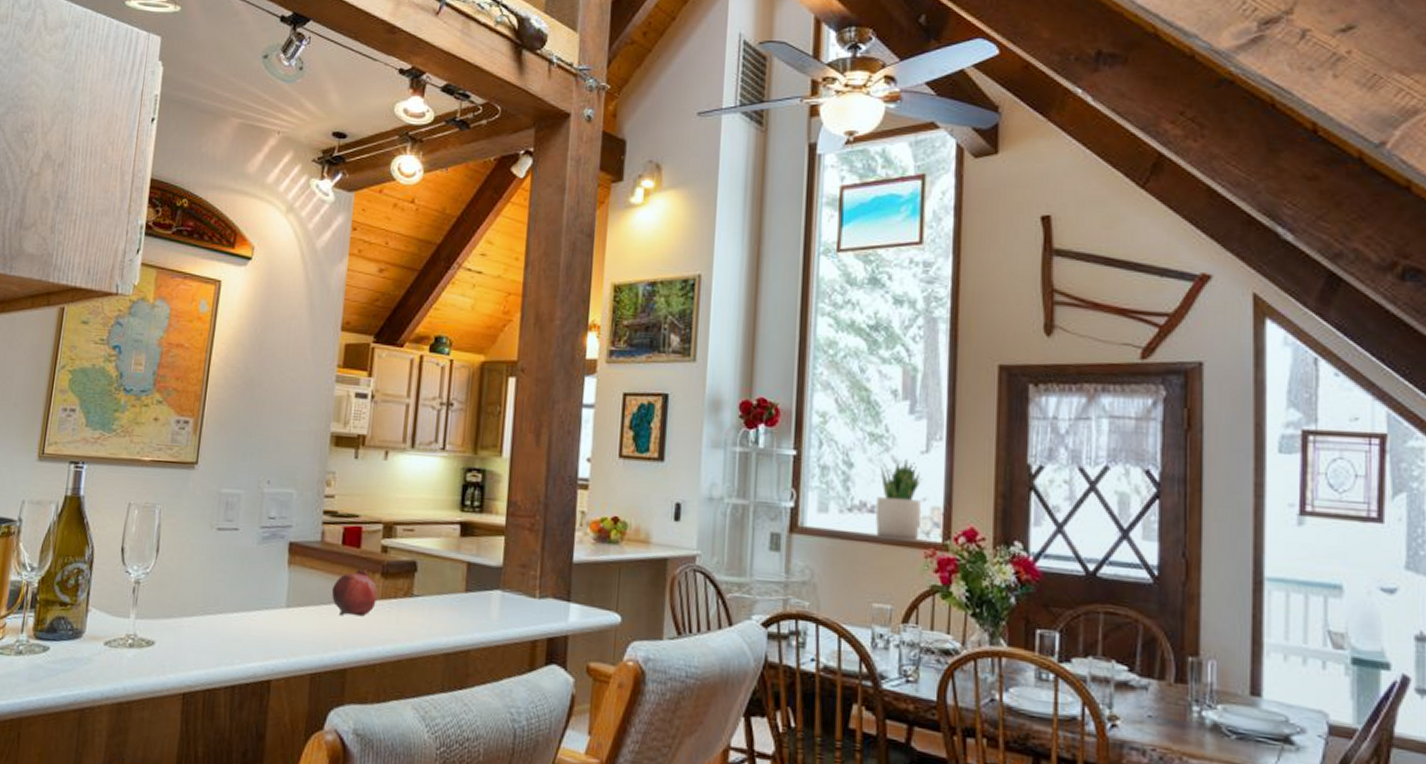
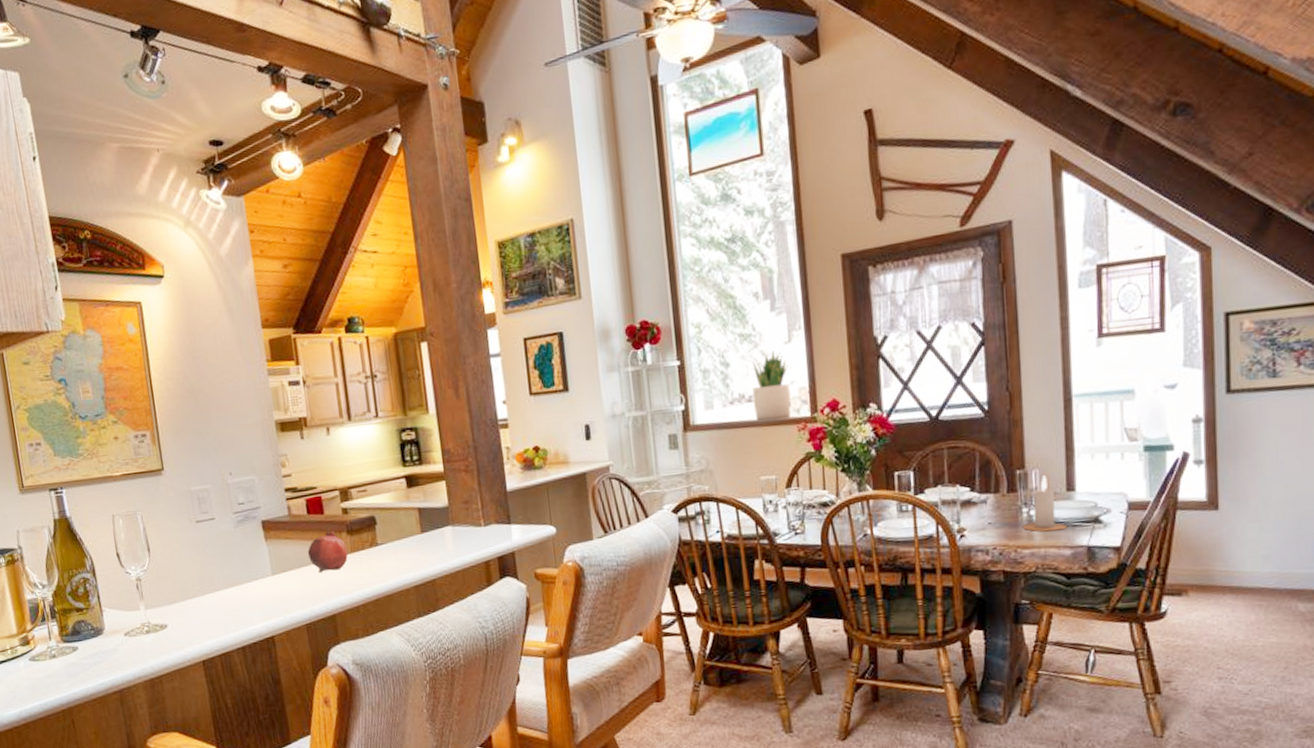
candle: none [1192,668,1250,745] -> present [1023,474,1068,532]

